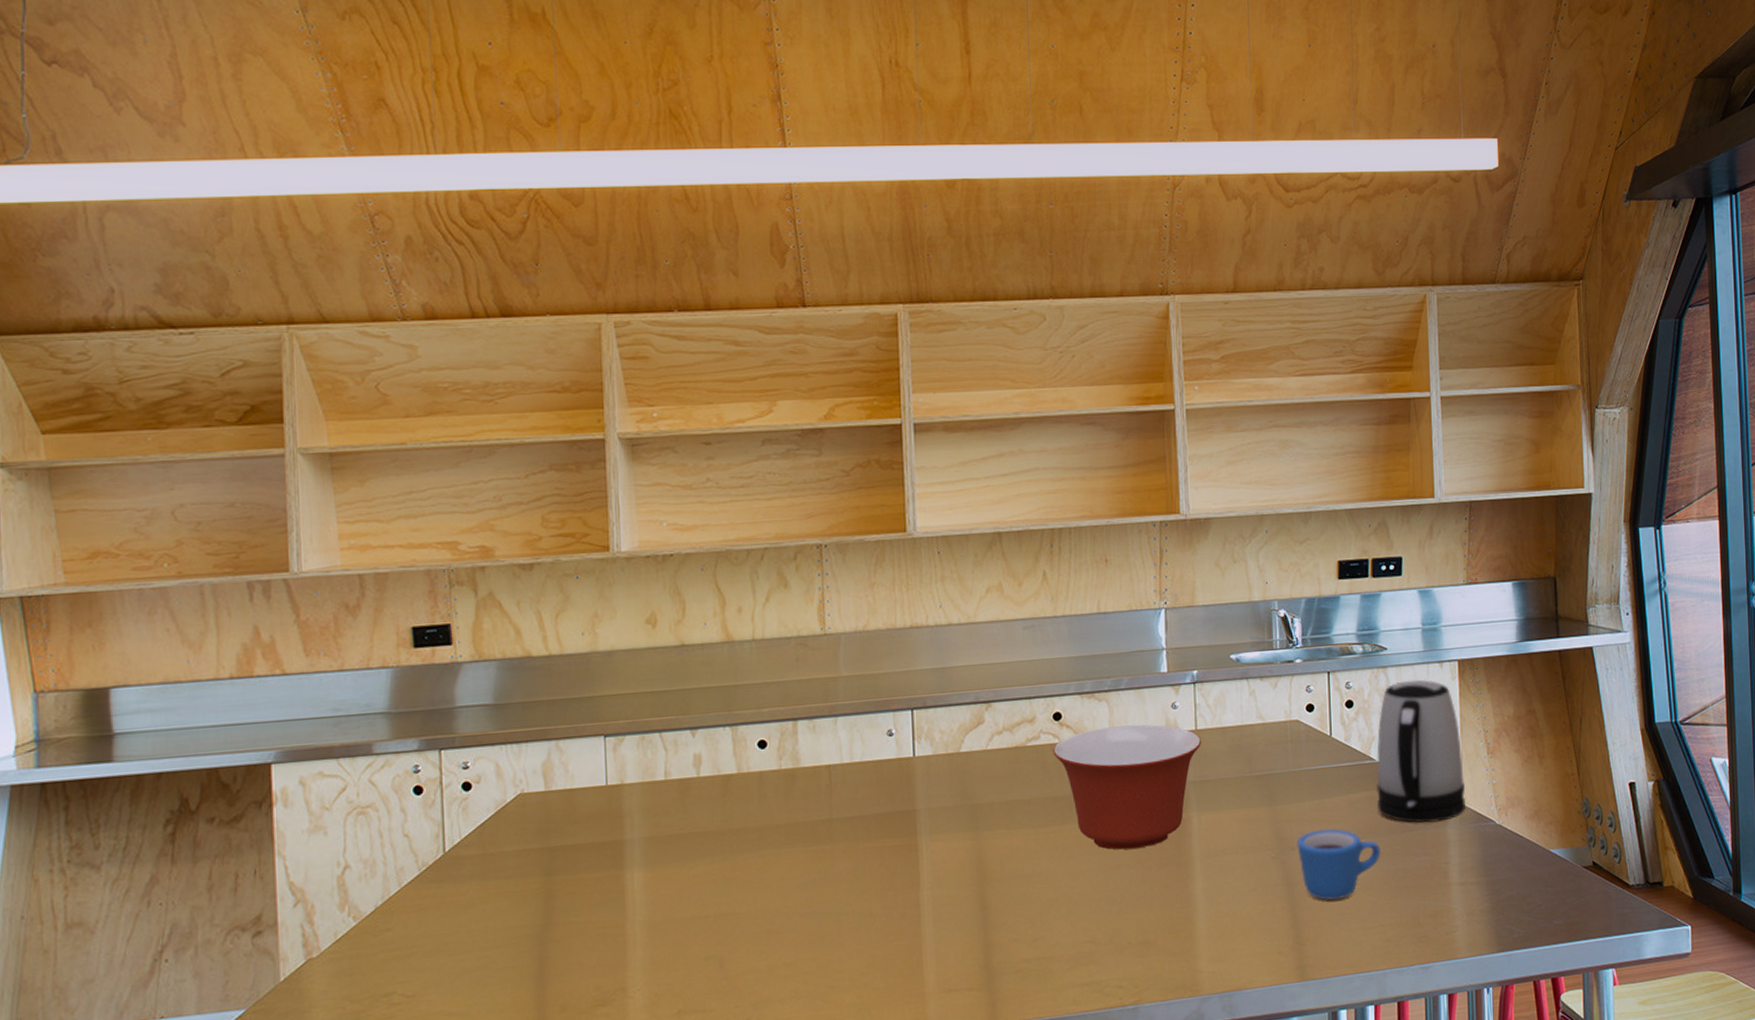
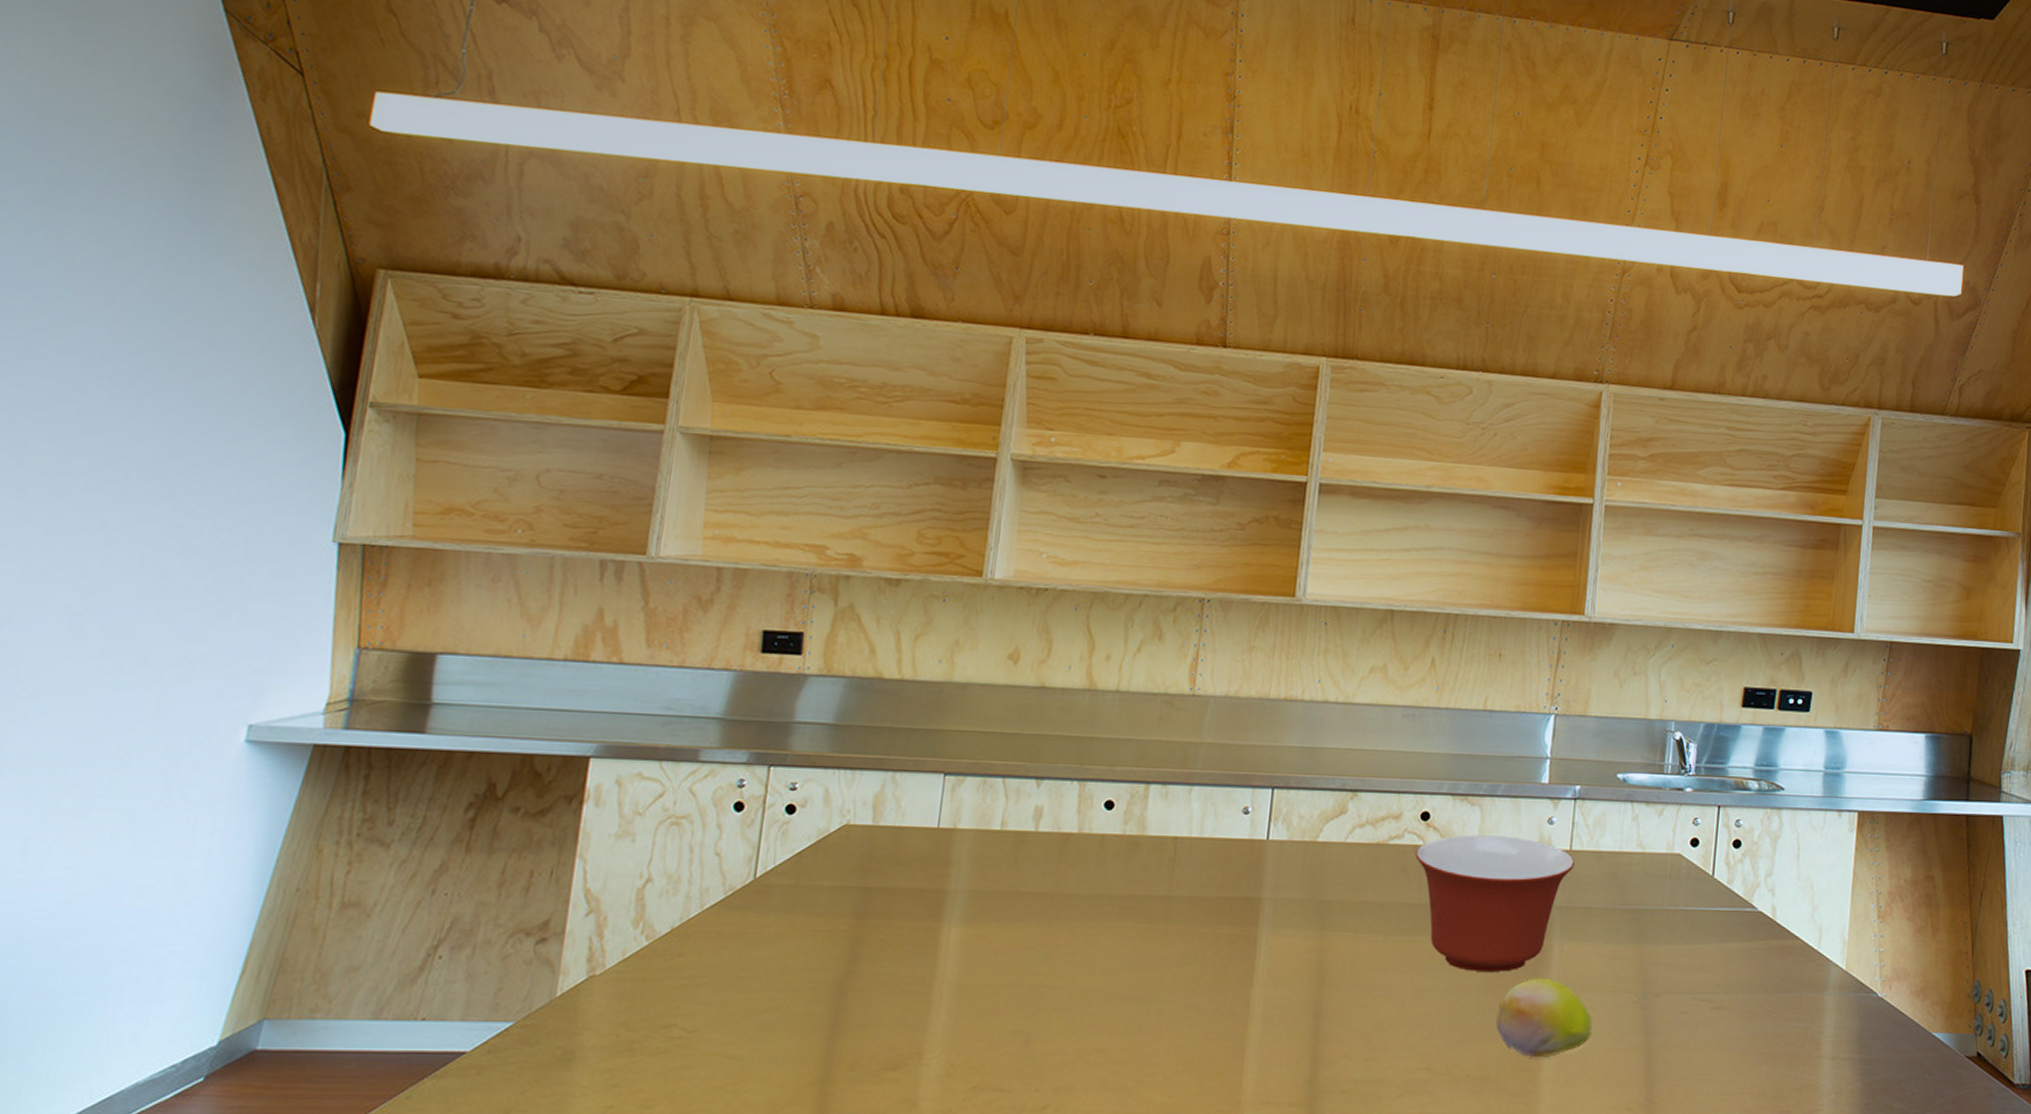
fruit: none [1148,847,1238,919] -> present [1496,978,1593,1057]
mug: present [1297,828,1381,900] -> none [1661,977,1751,1057]
kettle: present [1375,679,1466,823] -> none [1753,826,1852,986]

